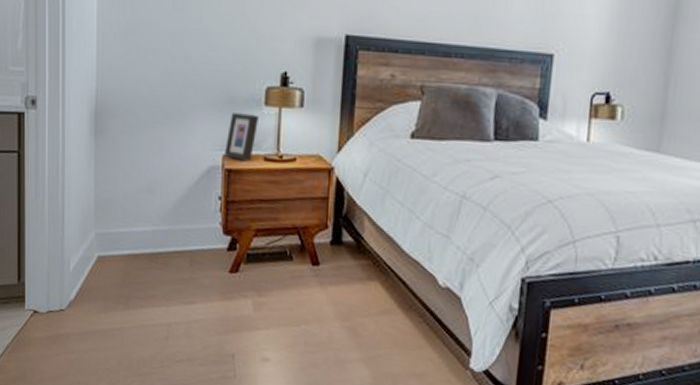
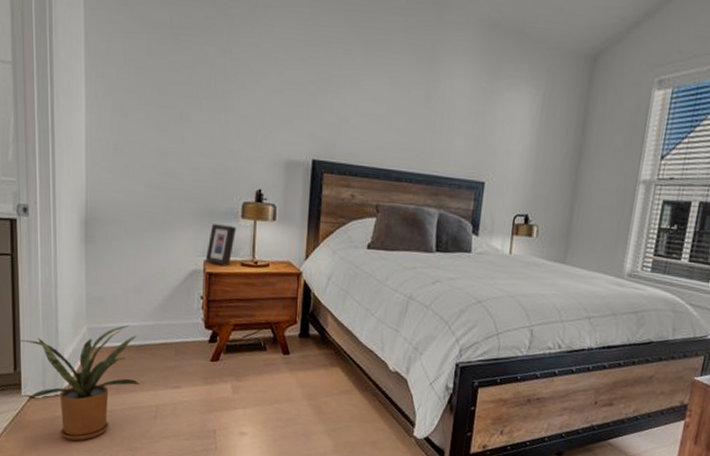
house plant: none [25,230,152,364] -> present [20,325,141,442]

